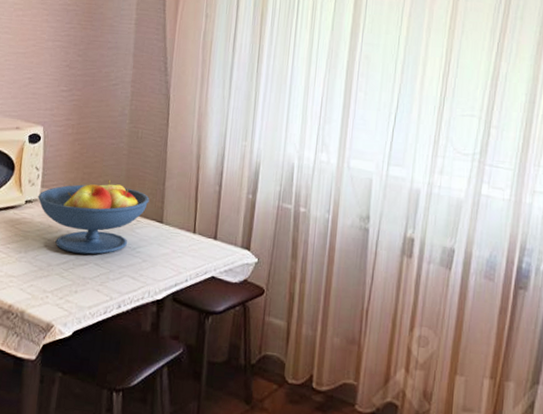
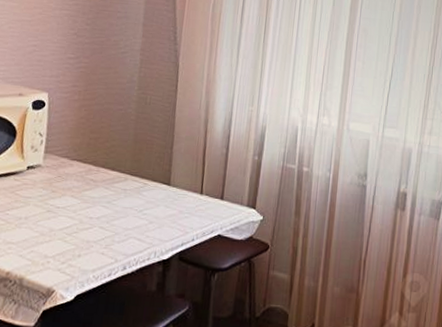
fruit bowl: present [38,180,150,254] -> none [41,144,157,218]

